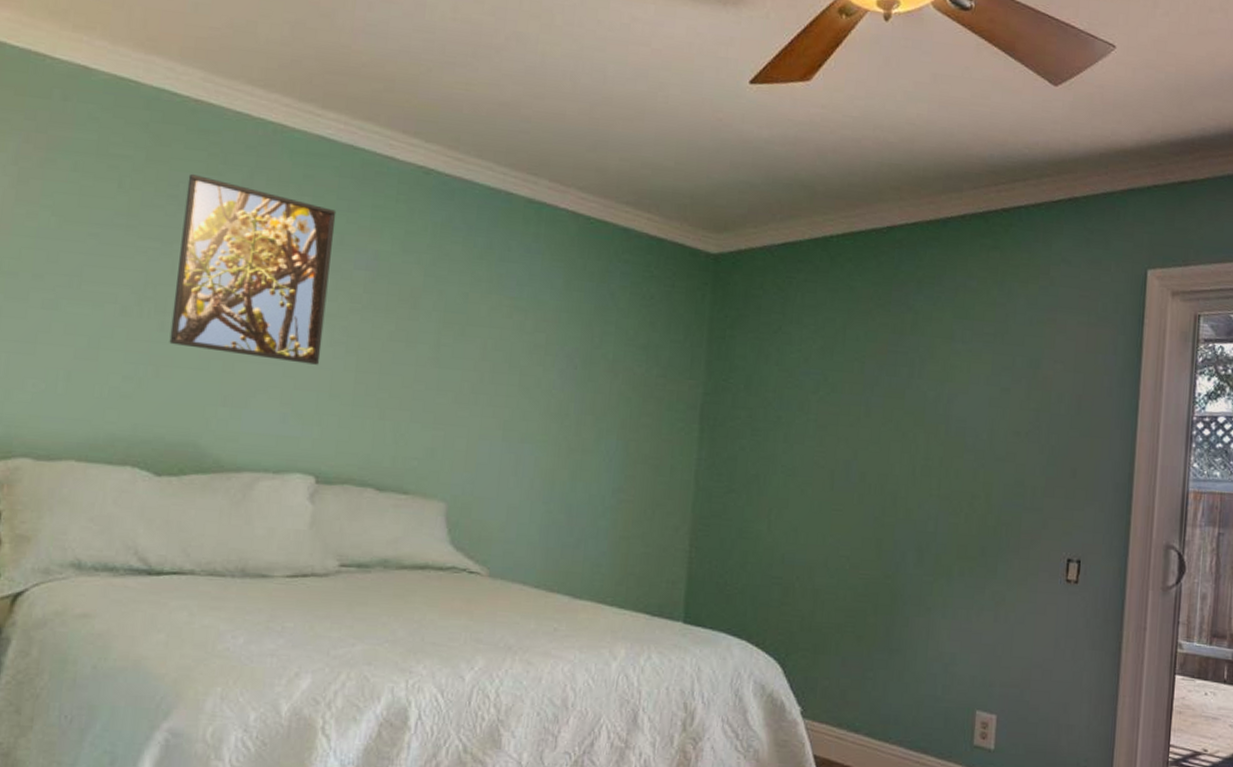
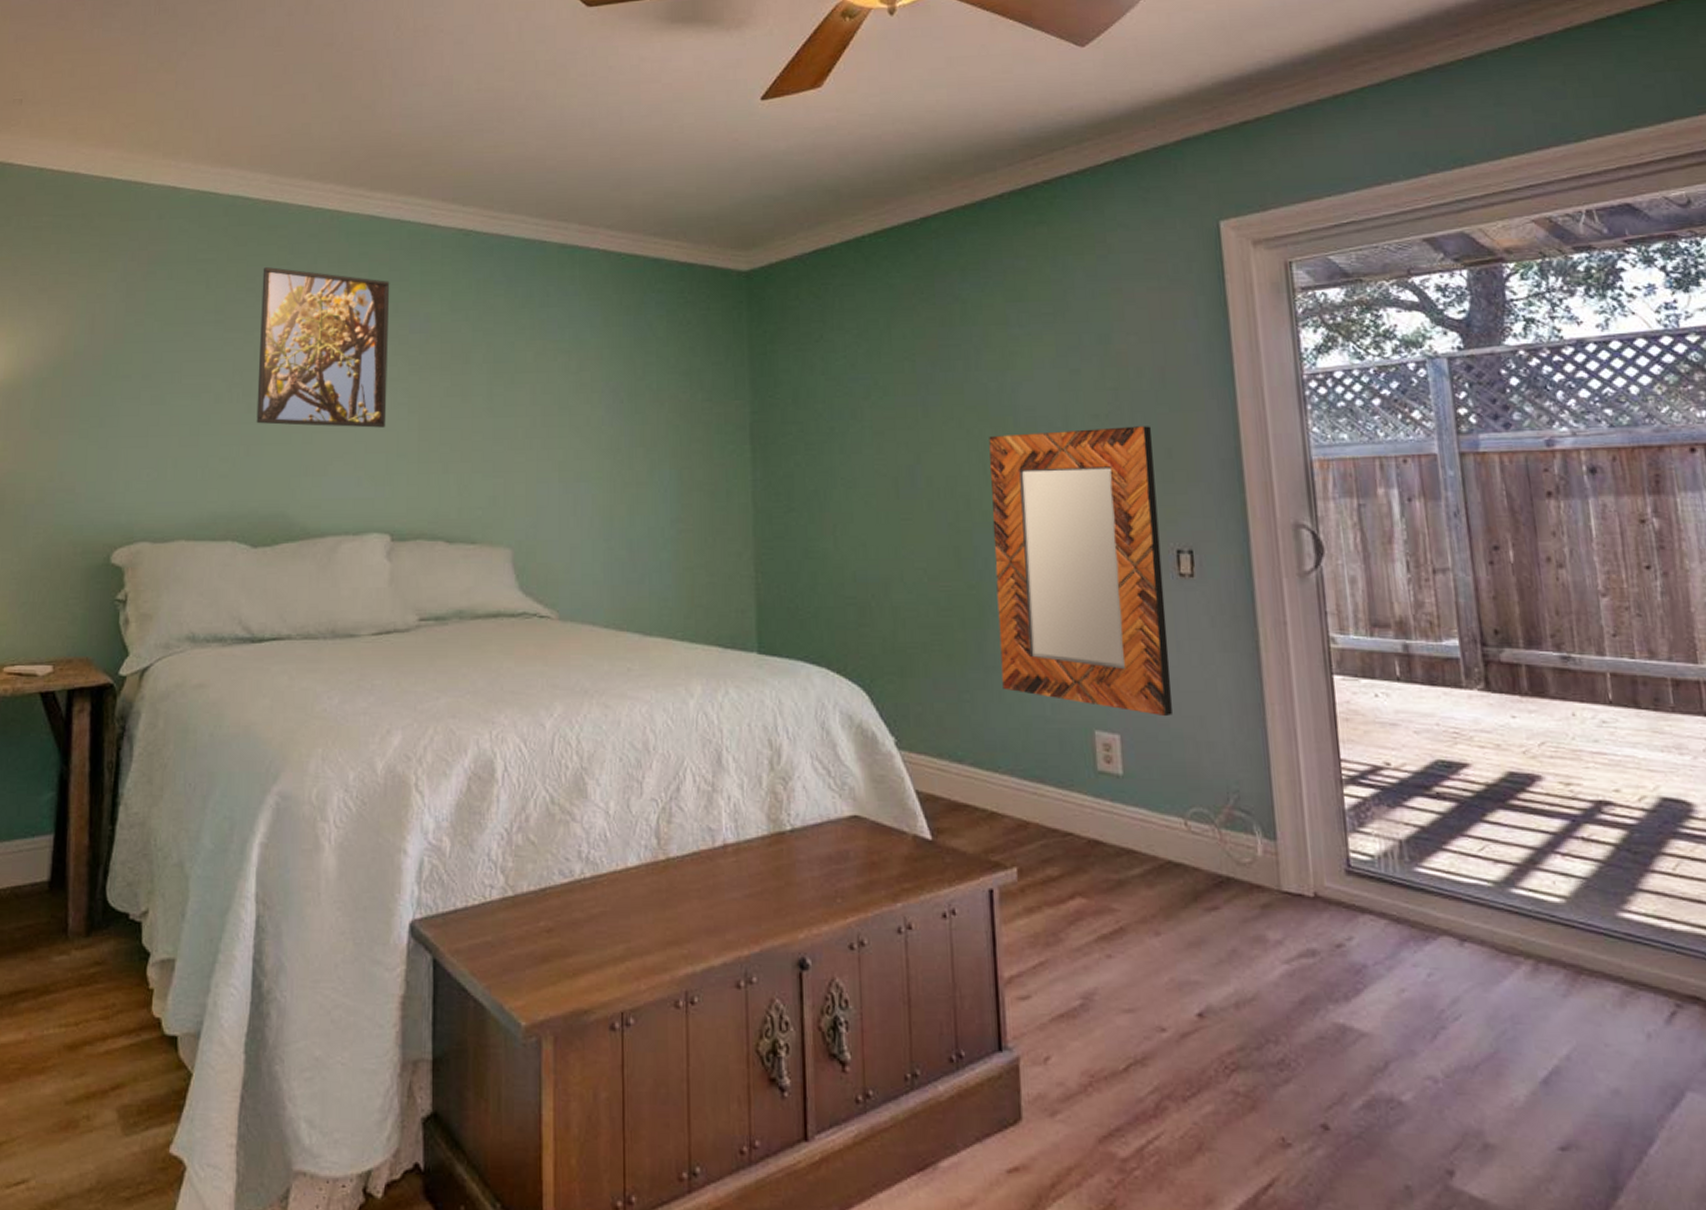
home mirror: none [903,440,1062,702] -> present [989,426,1172,717]

